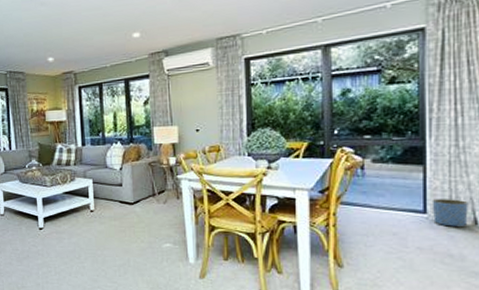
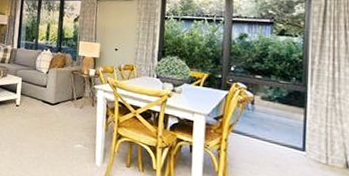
planter: present [432,199,468,228] -> none [310,140,341,169]

